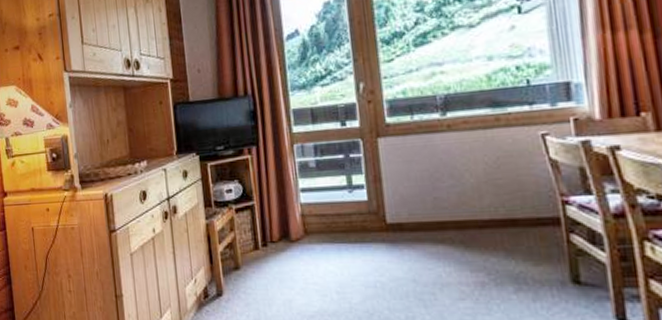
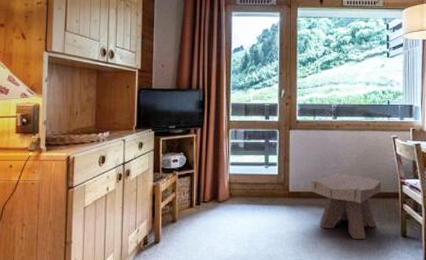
side table: none [417,192,531,289] -> present [311,172,382,240]

